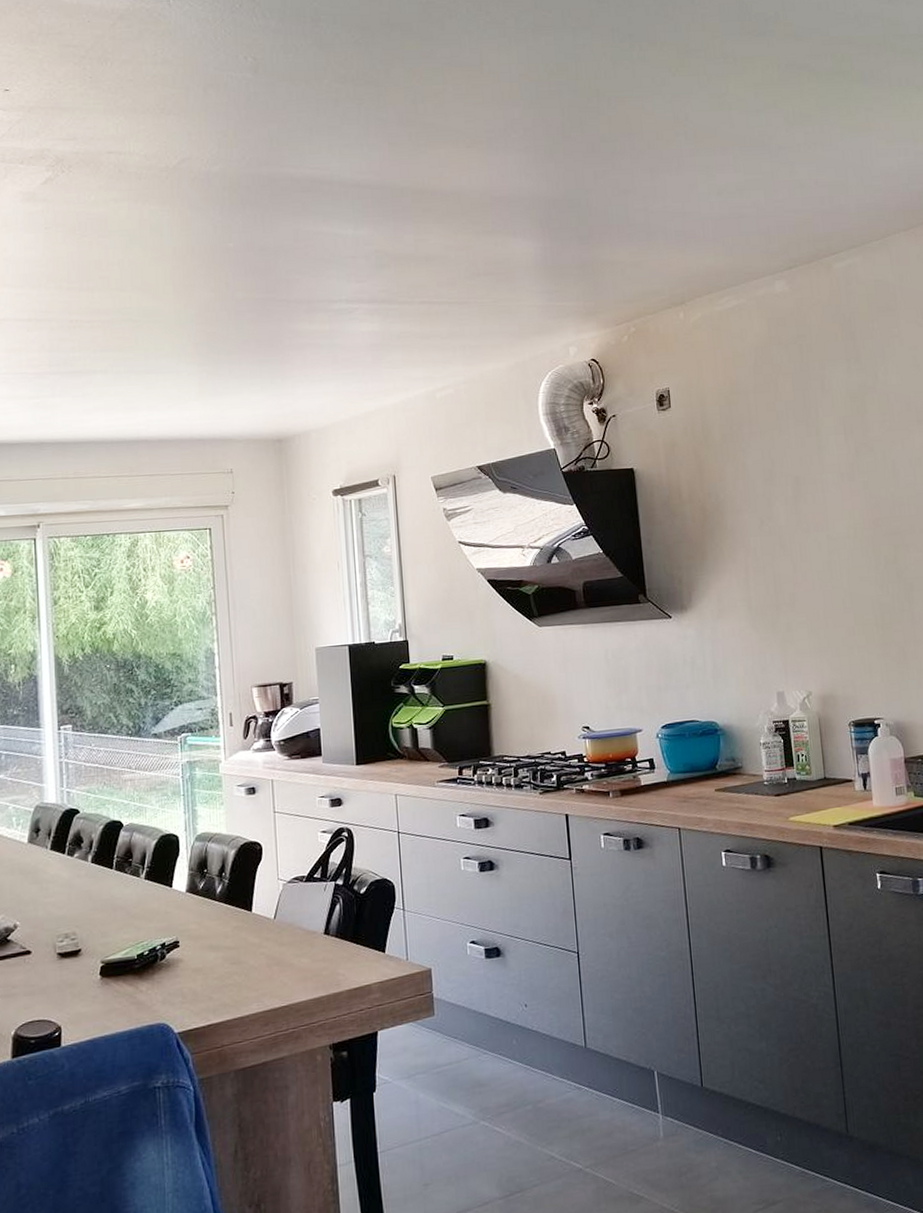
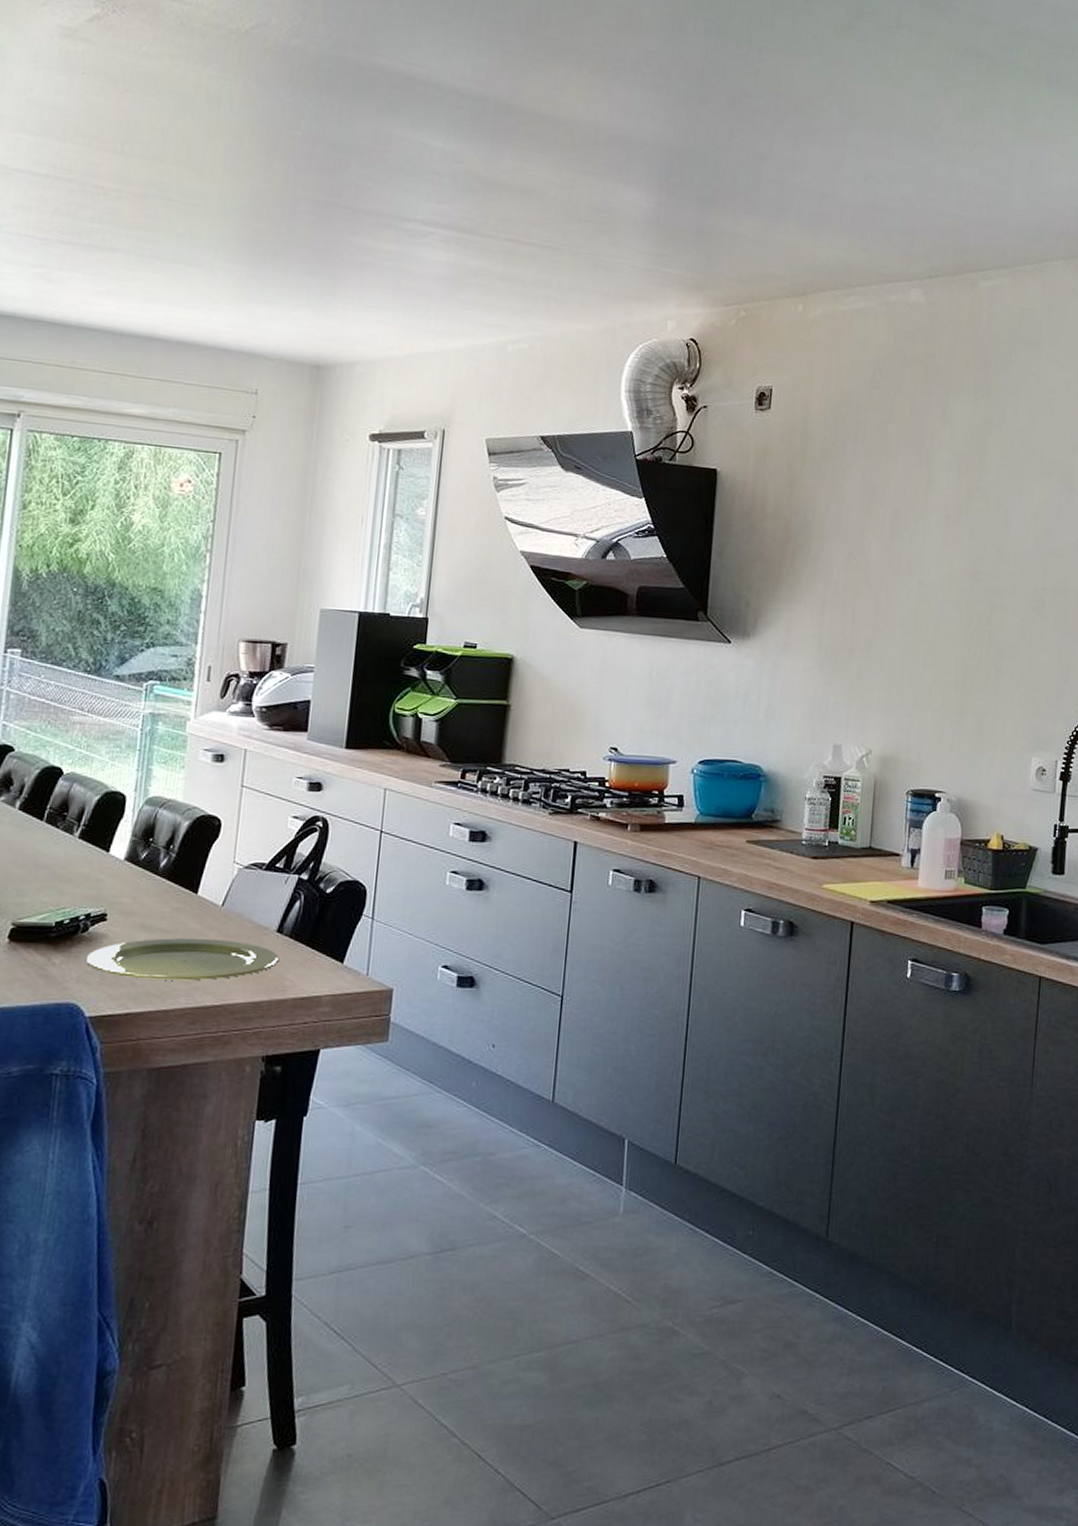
plate: none [167,947,330,994] -> present [85,938,280,981]

